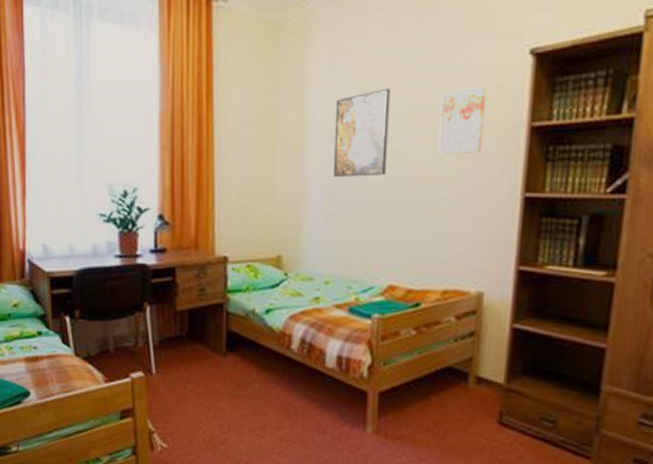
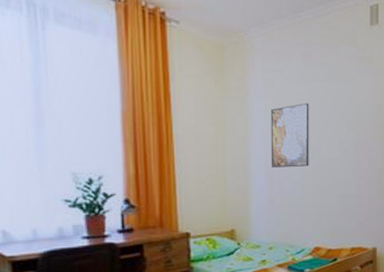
wall art: present [438,86,487,155] -> none [343,106,371,153]

